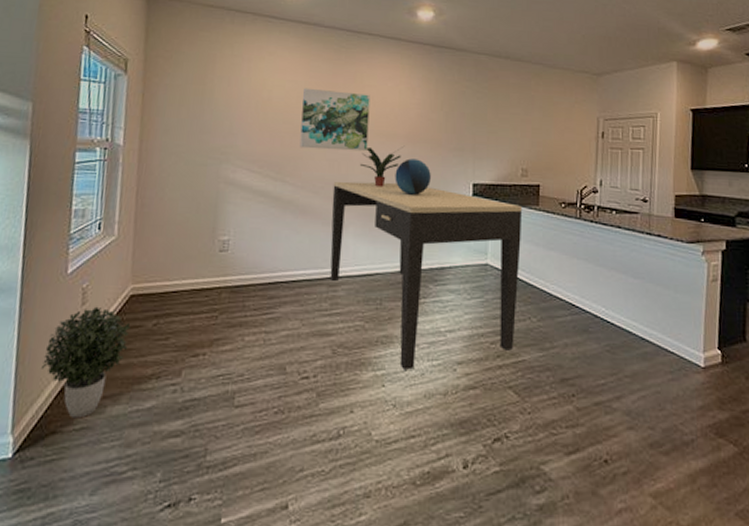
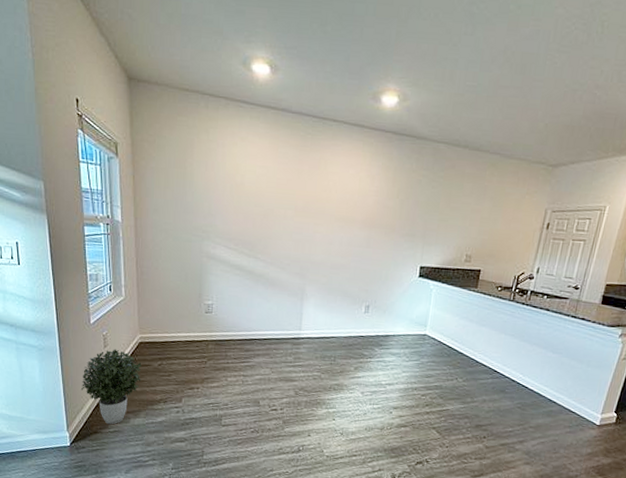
wall art: present [299,88,370,152] -> none [269,173,333,235]
dining table: present [330,181,523,370] -> none [294,260,463,410]
potted plant: present [359,145,405,188] -> none [321,230,362,267]
decorative globe: present [395,158,431,195] -> none [351,242,384,274]

